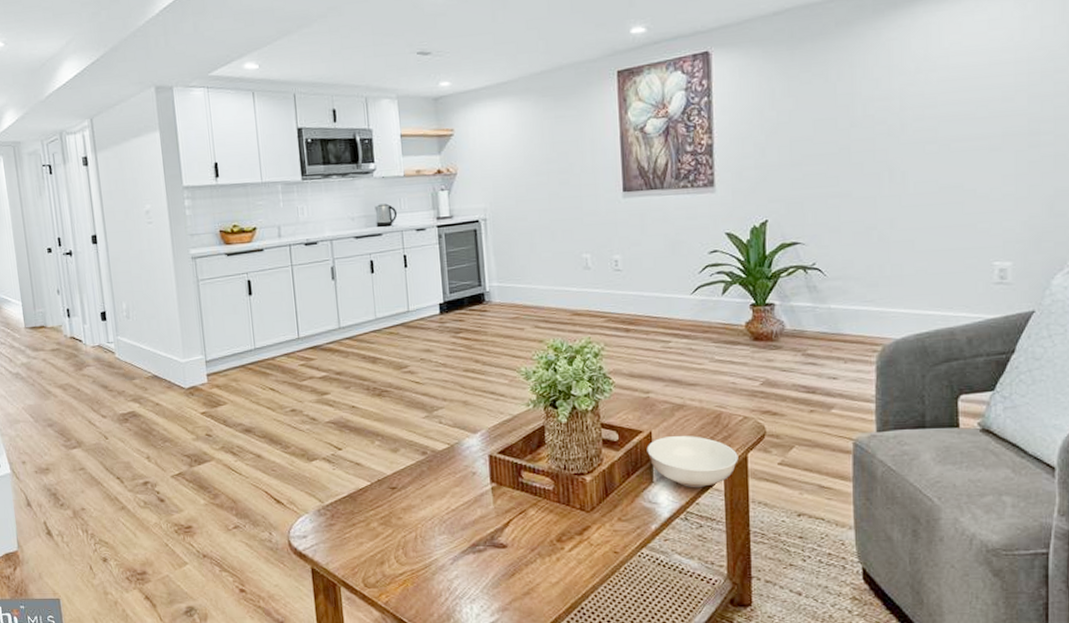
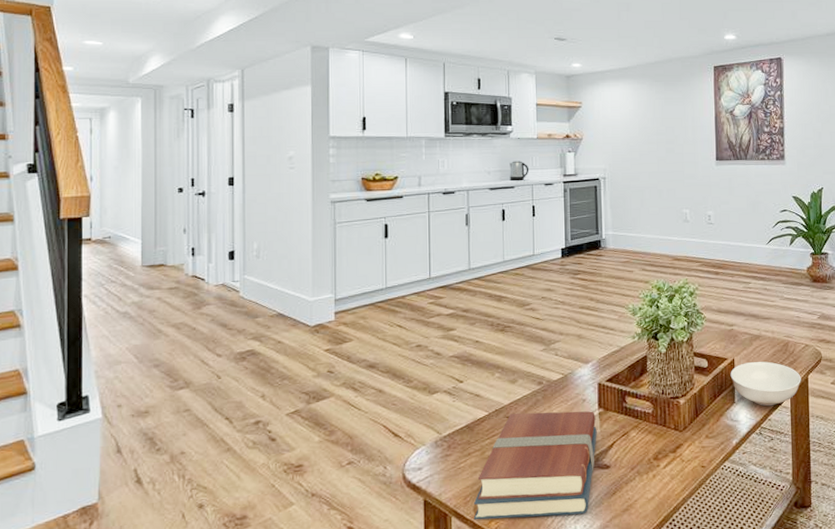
books: none [361,484,491,595] -> present [473,411,597,520]

